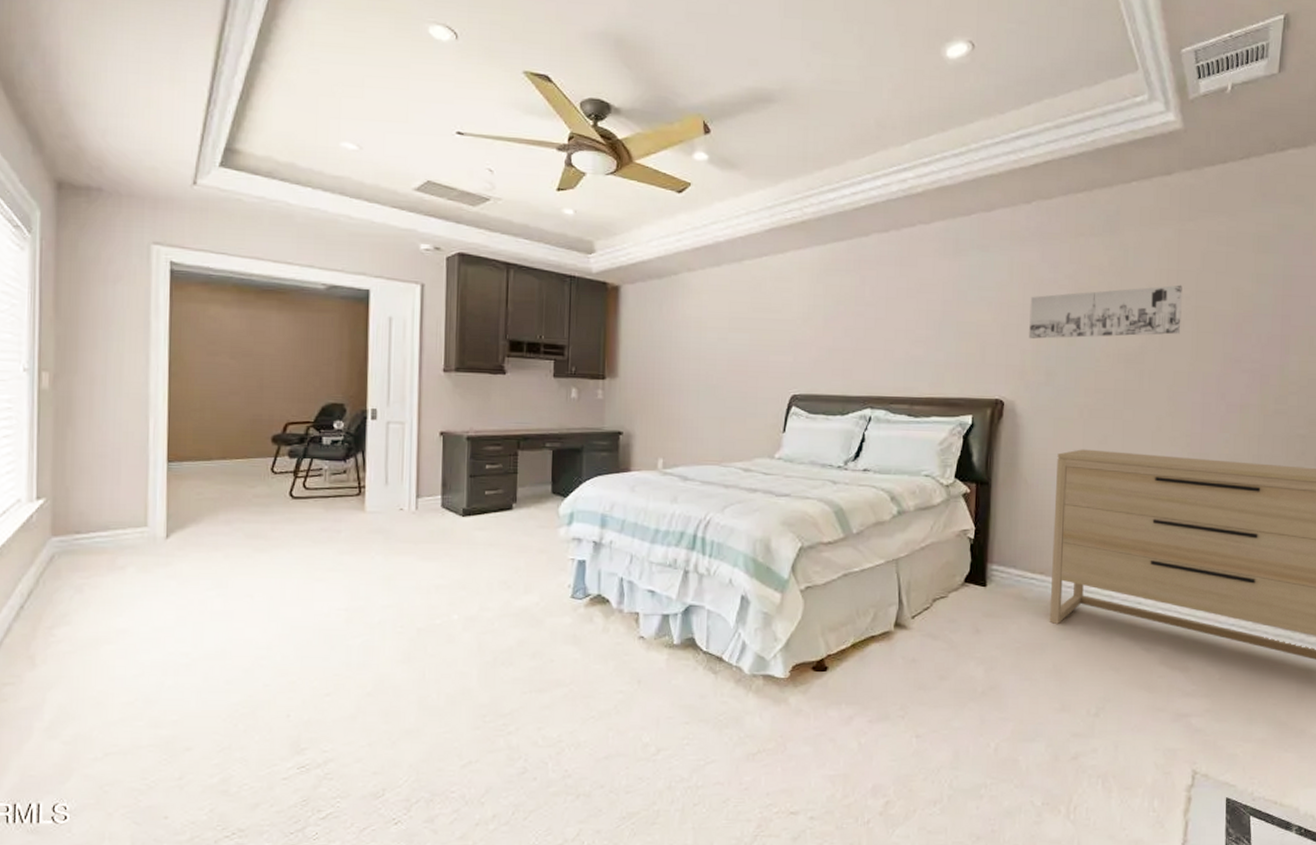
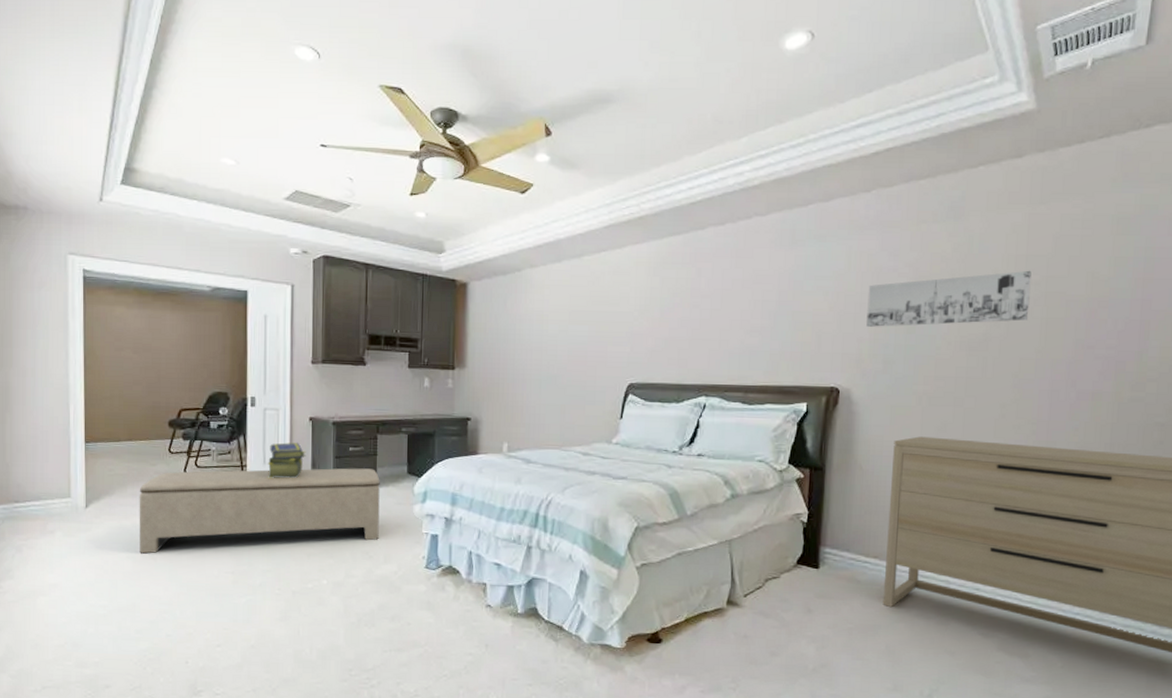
bench: none [232,488,521,590] -> present [139,468,380,554]
stack of books: none [389,459,436,501] -> present [267,442,306,479]

